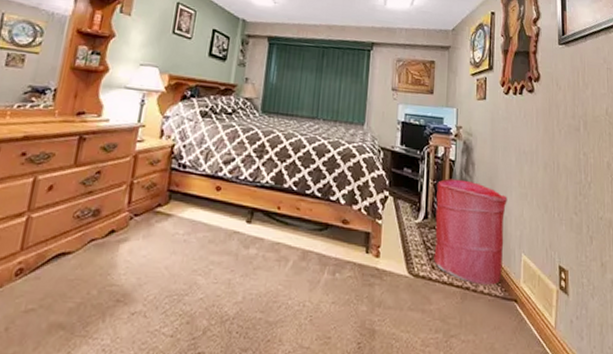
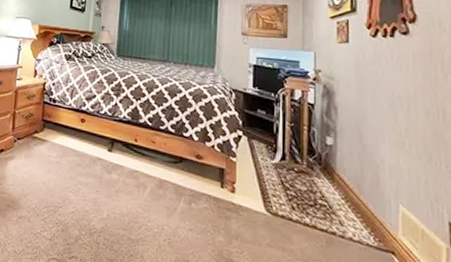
laundry hamper: present [434,178,507,285] -> none [293,121,379,234]

